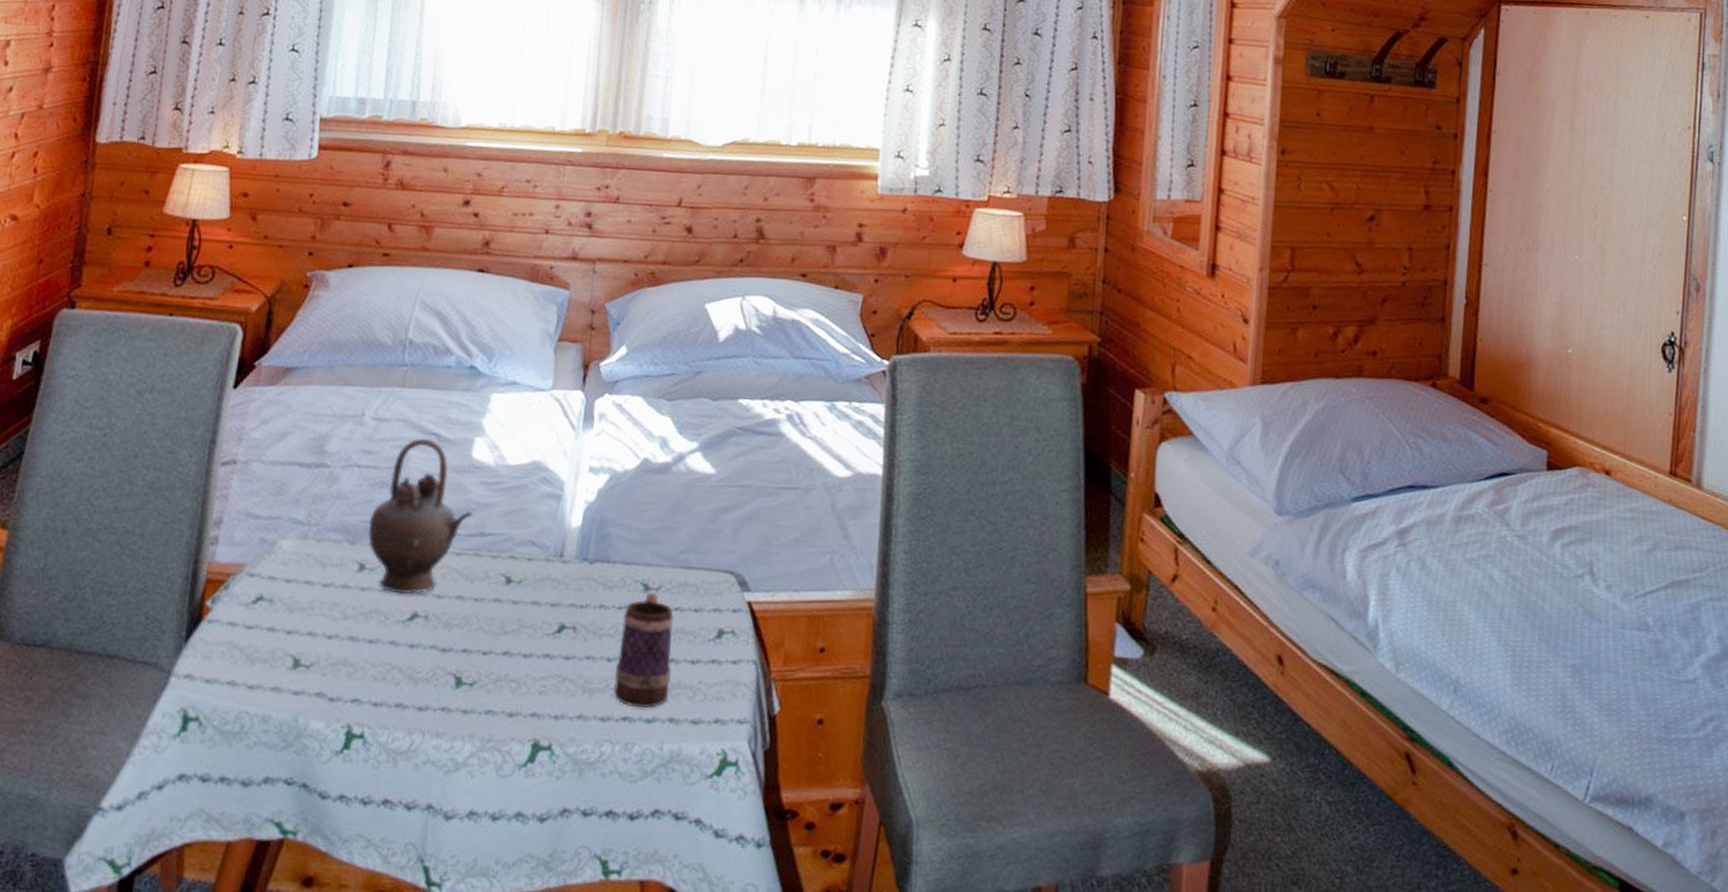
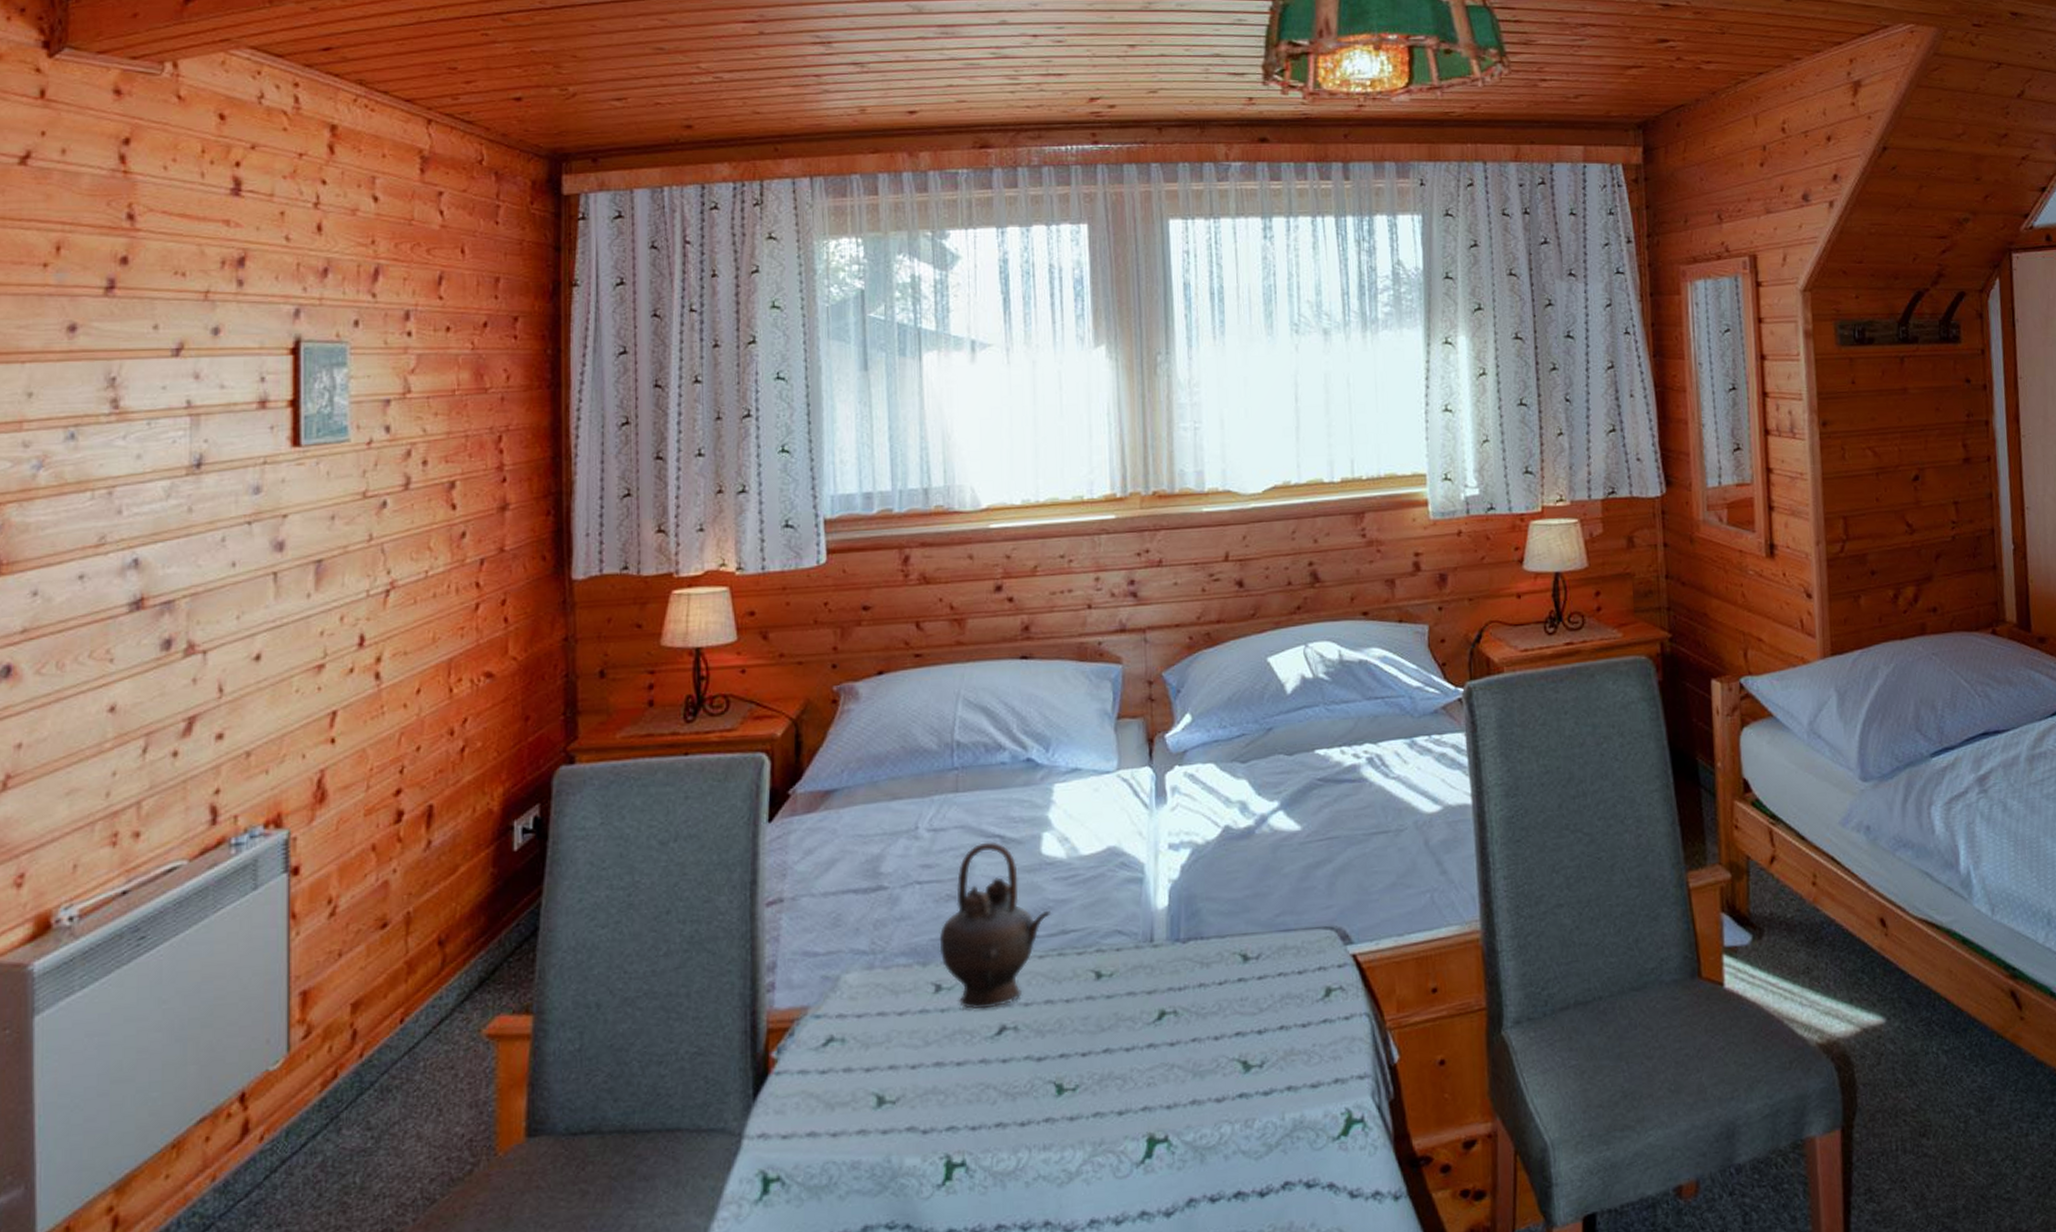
mug: present [613,592,675,709] -> none [1224,961,1284,1083]

